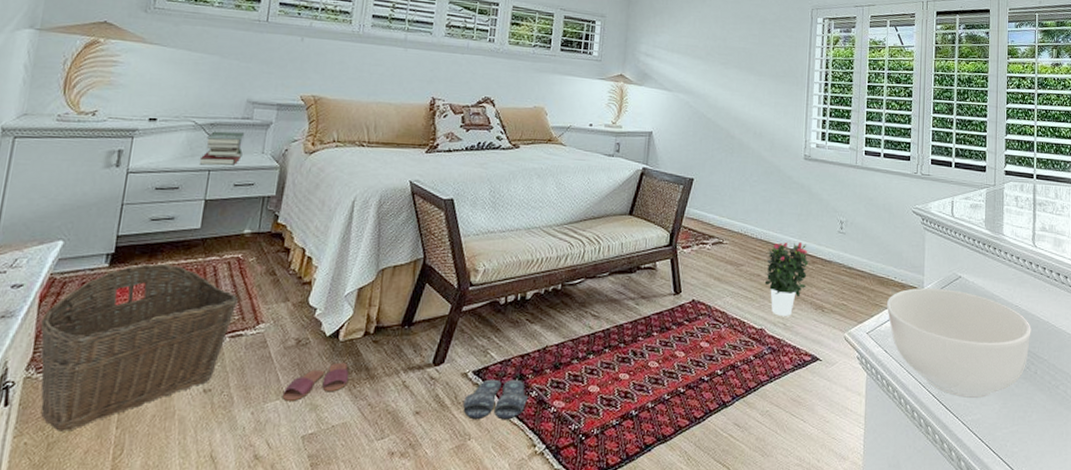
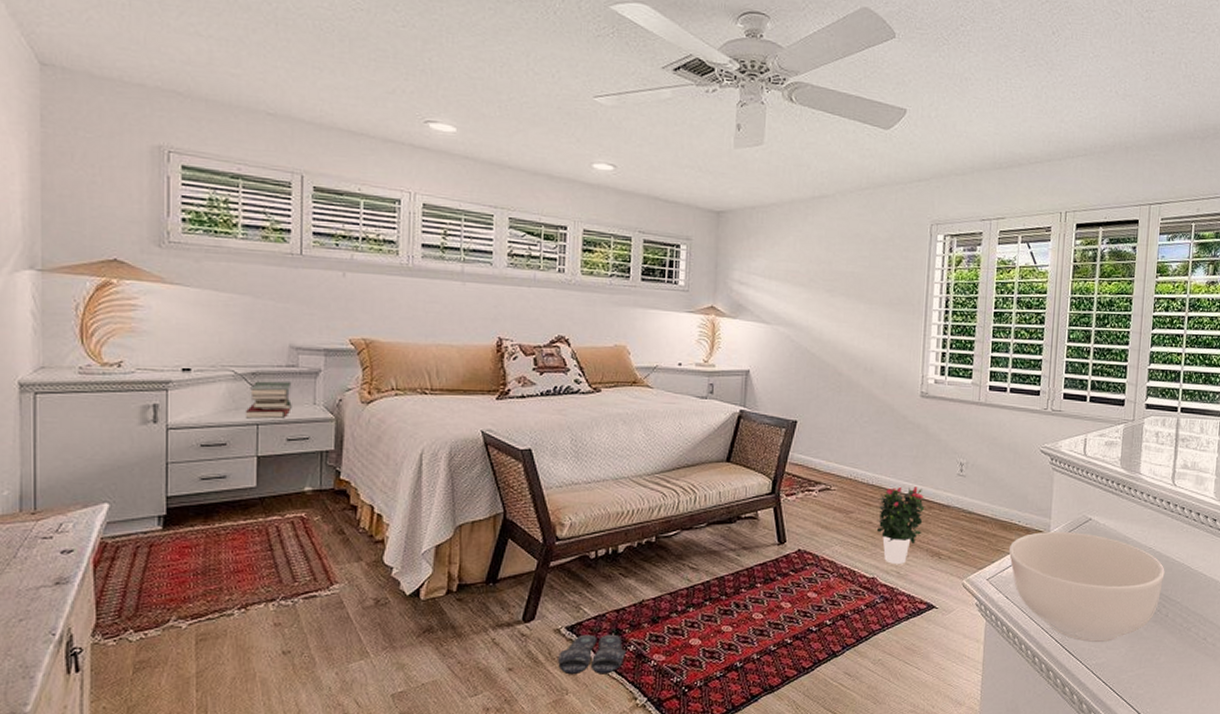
wicker basket: present [40,263,238,432] -> none [99,524,307,696]
slippers: present [282,362,349,401] -> none [366,621,435,661]

